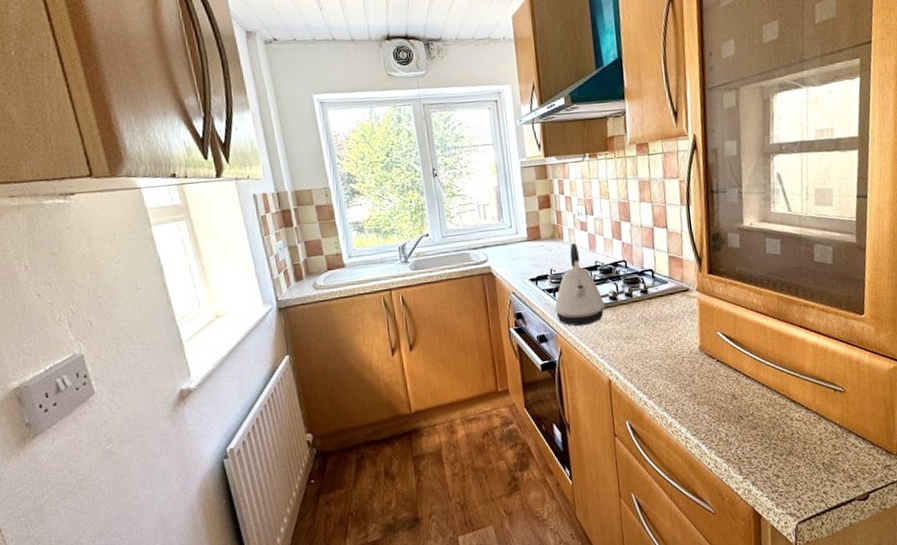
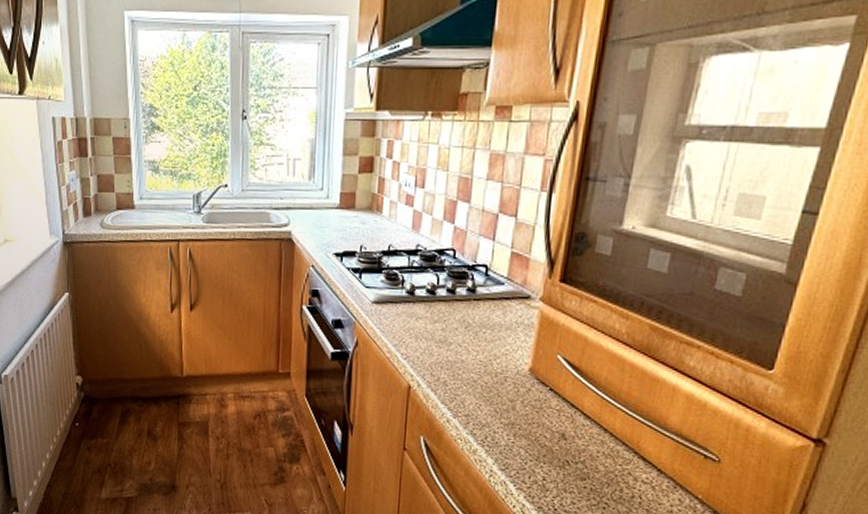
kettle: present [554,243,605,326] -> none [358,219,419,318]

